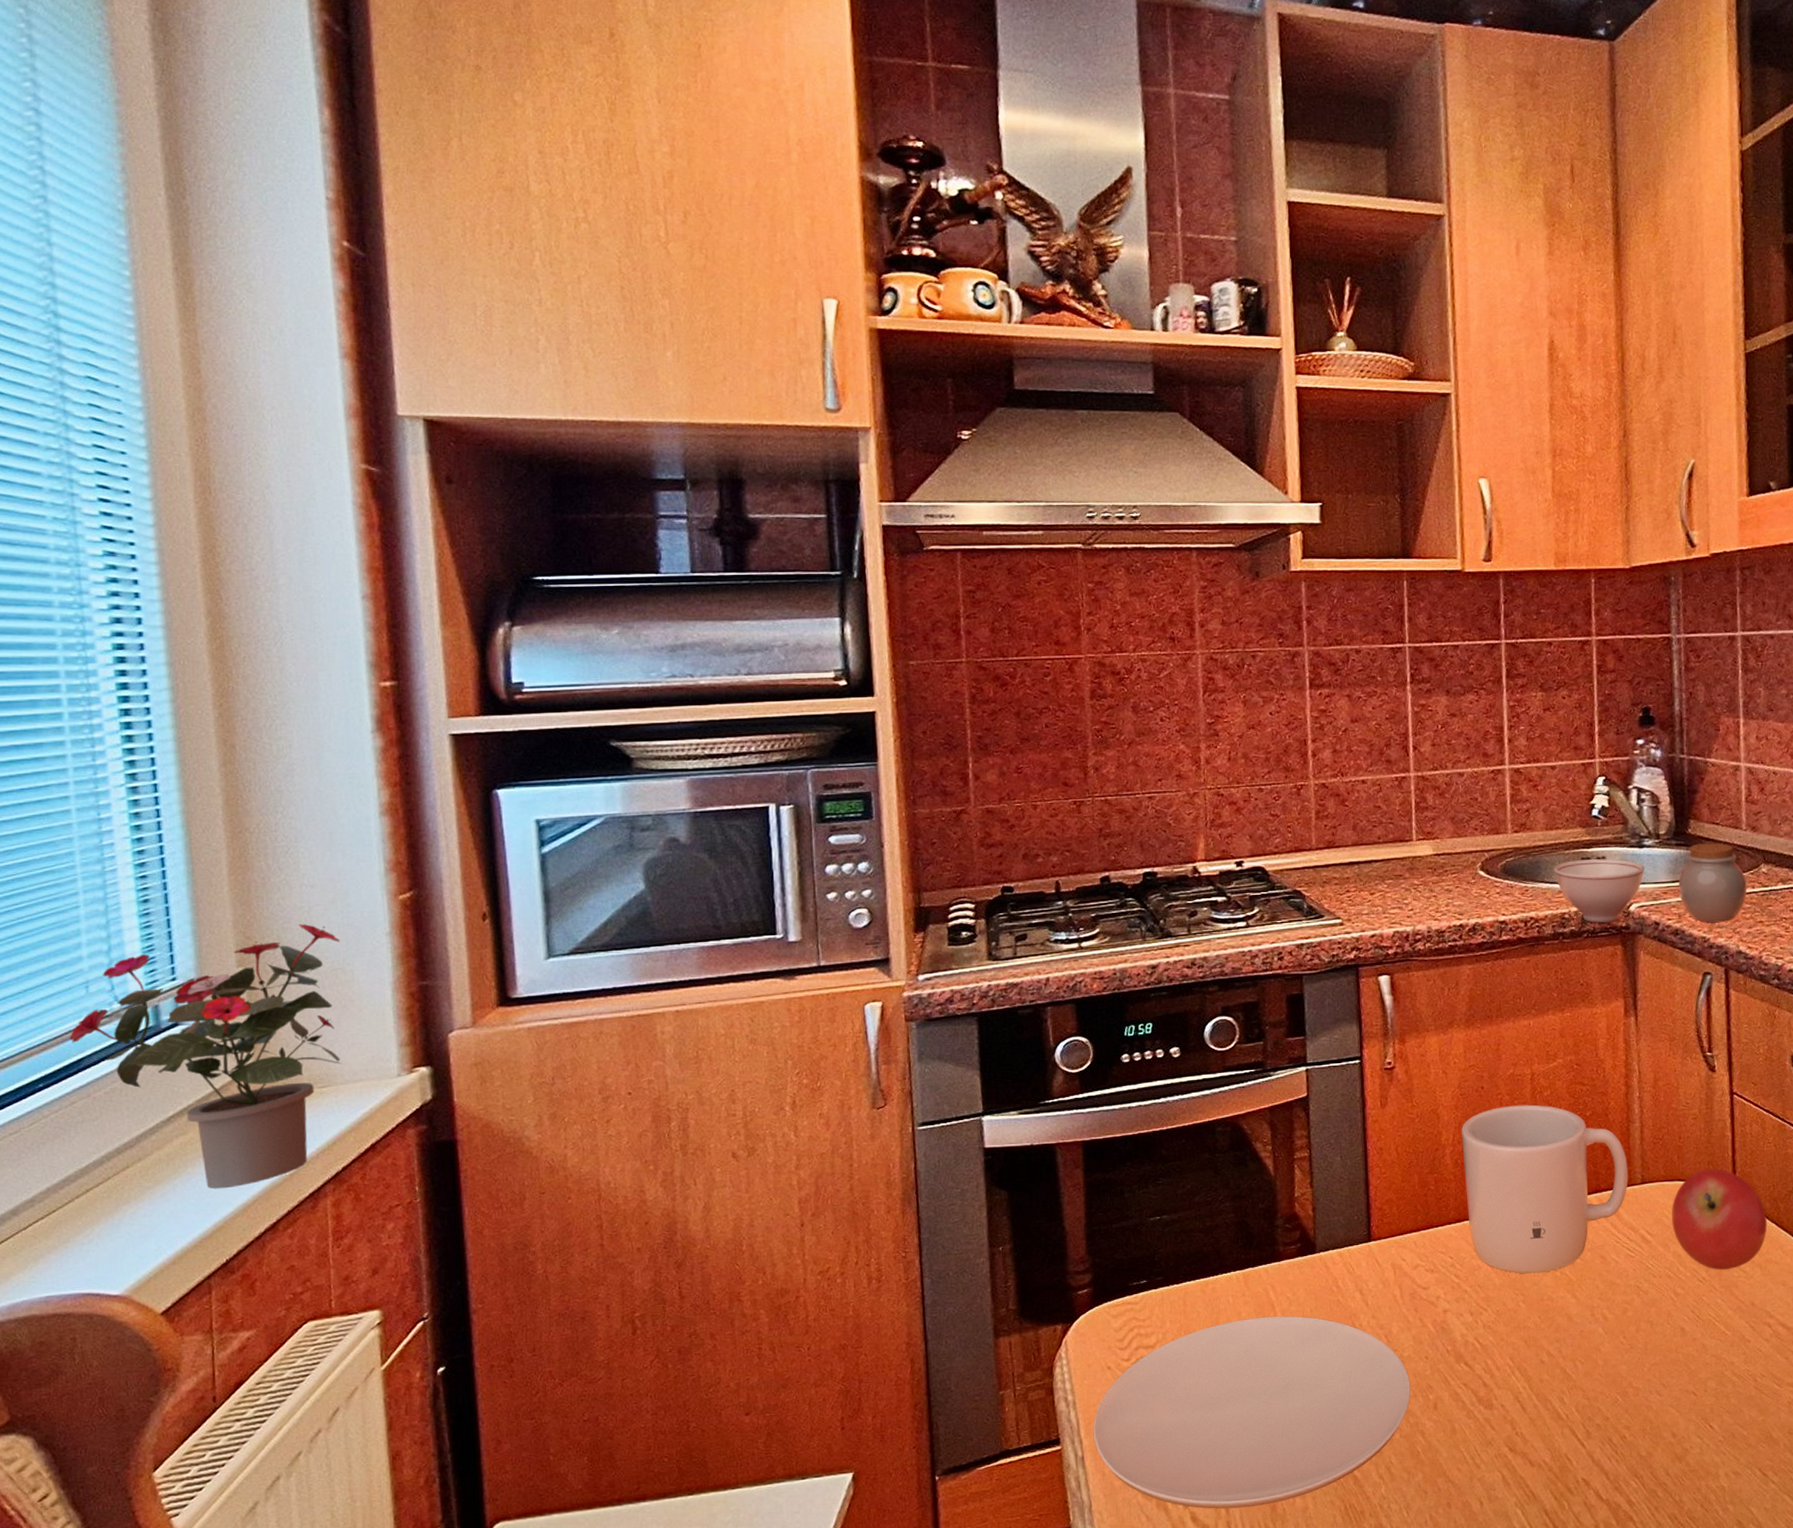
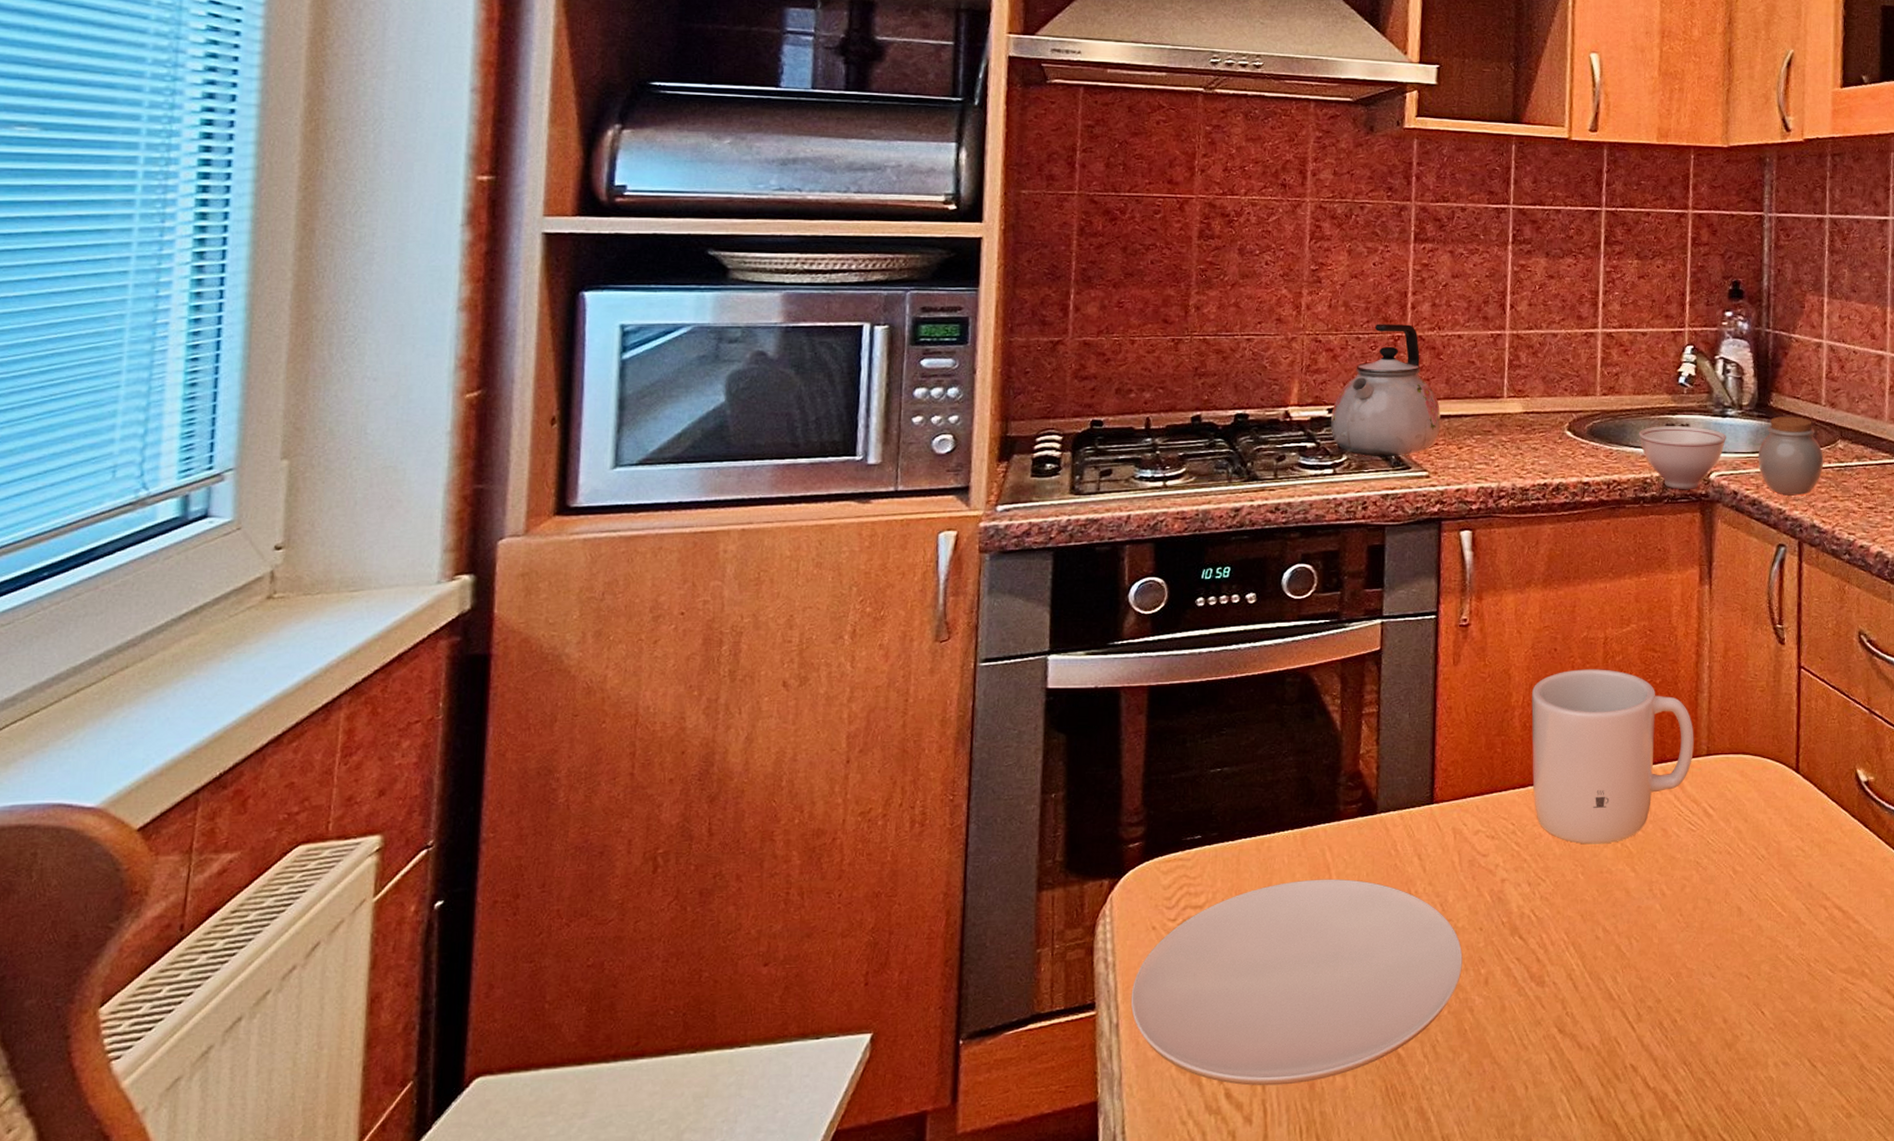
potted flower: present [69,924,342,1190] -> none [85,418,397,696]
kettle: none [1240,772,1351,907] -> present [1331,324,1441,456]
fruit: present [1672,1168,1767,1270] -> none [1734,743,1827,848]

